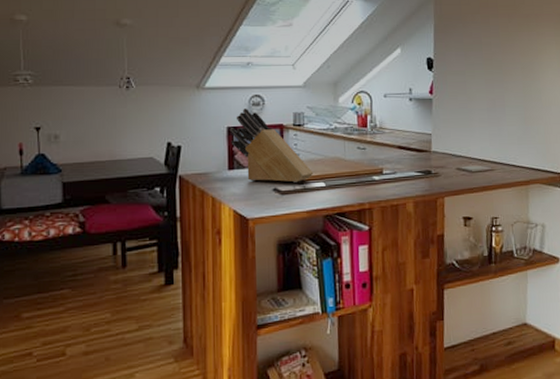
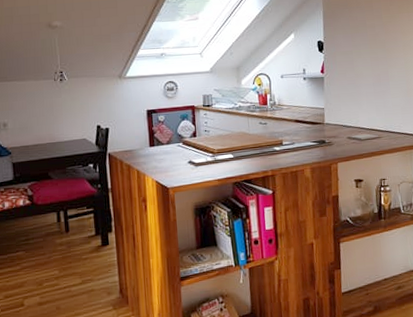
knife block: present [229,109,314,183] -> none [149,93,223,155]

